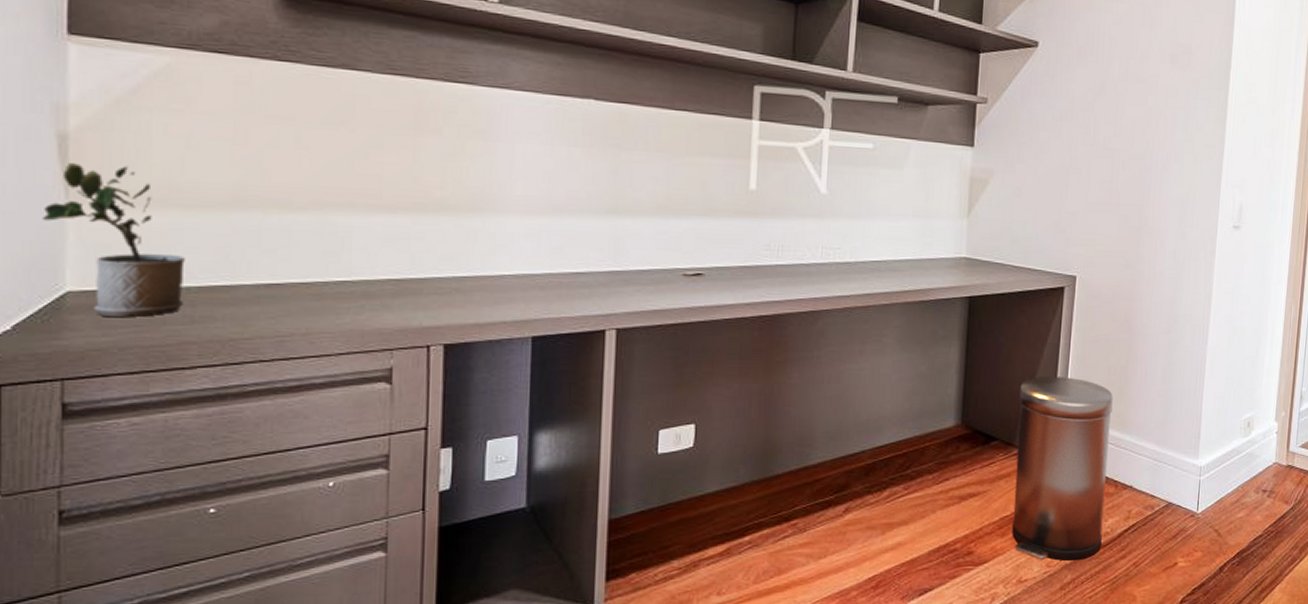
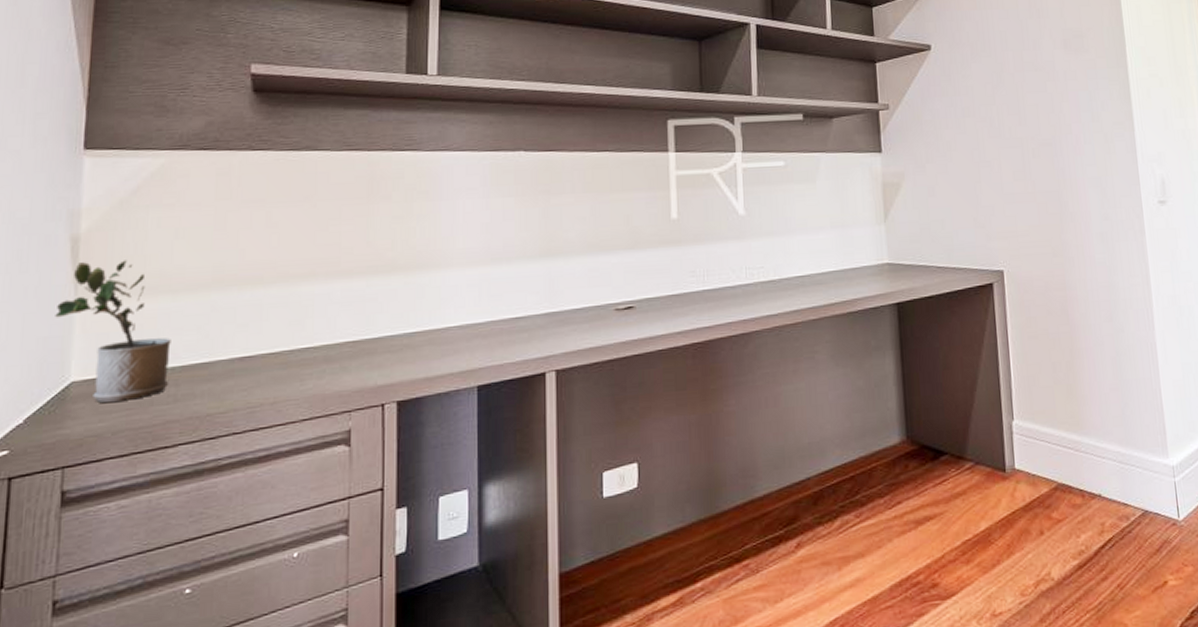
pedal bin: present [1012,376,1113,561] -> none [963,378,1078,589]

